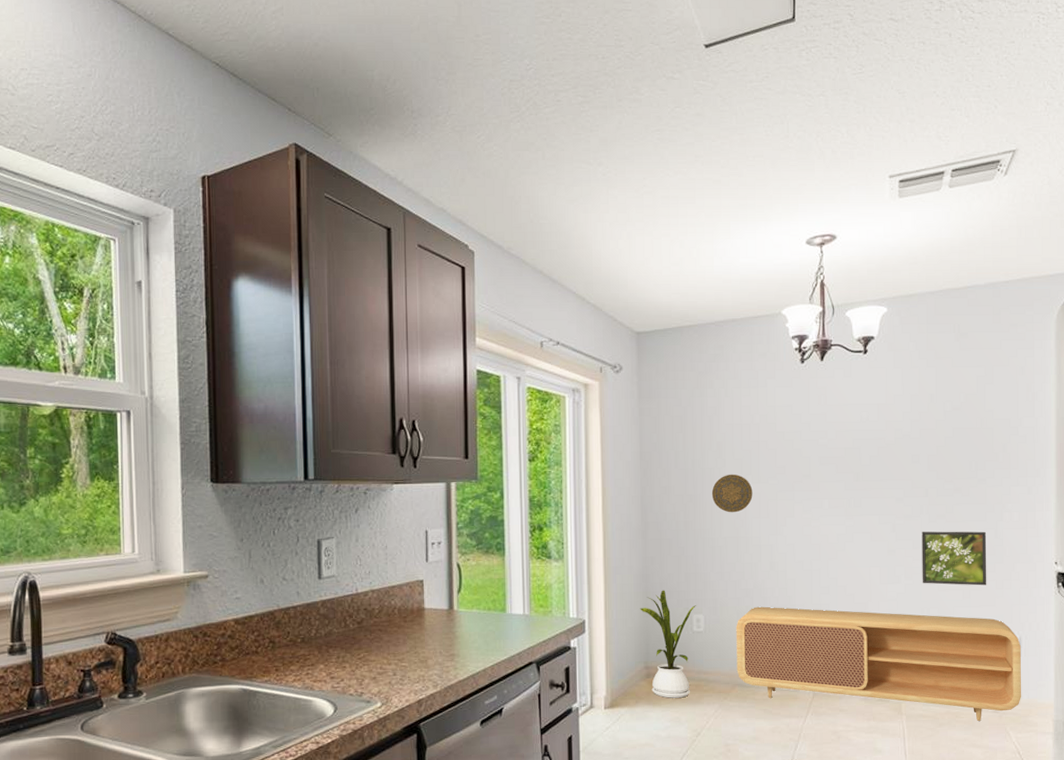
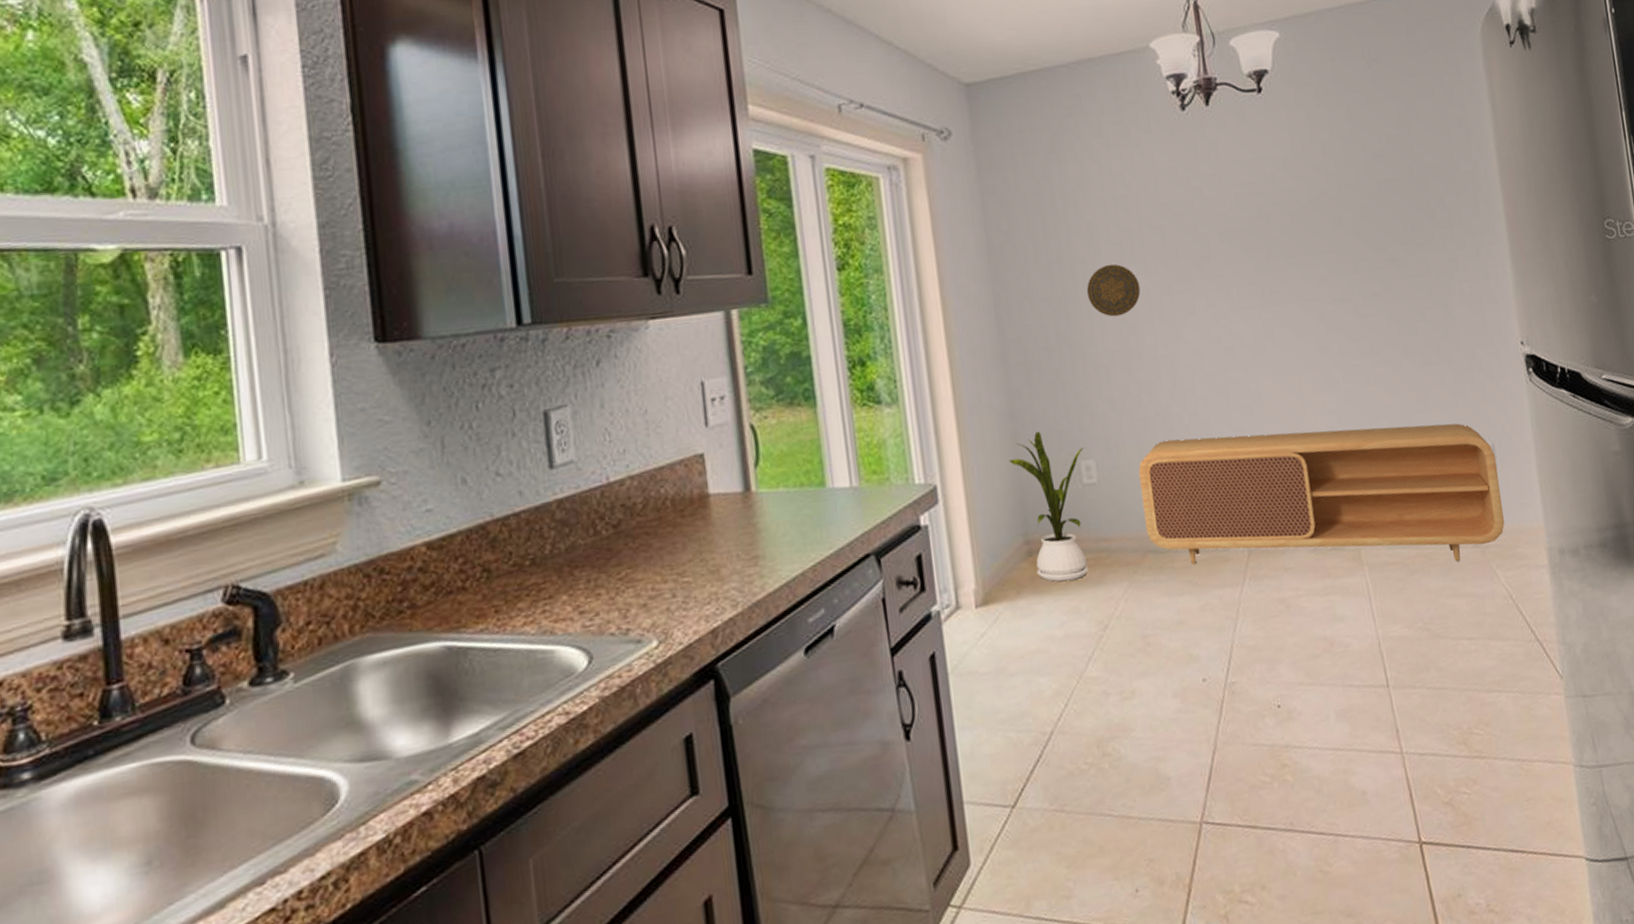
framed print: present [921,531,987,586] -> none [1357,310,1444,387]

